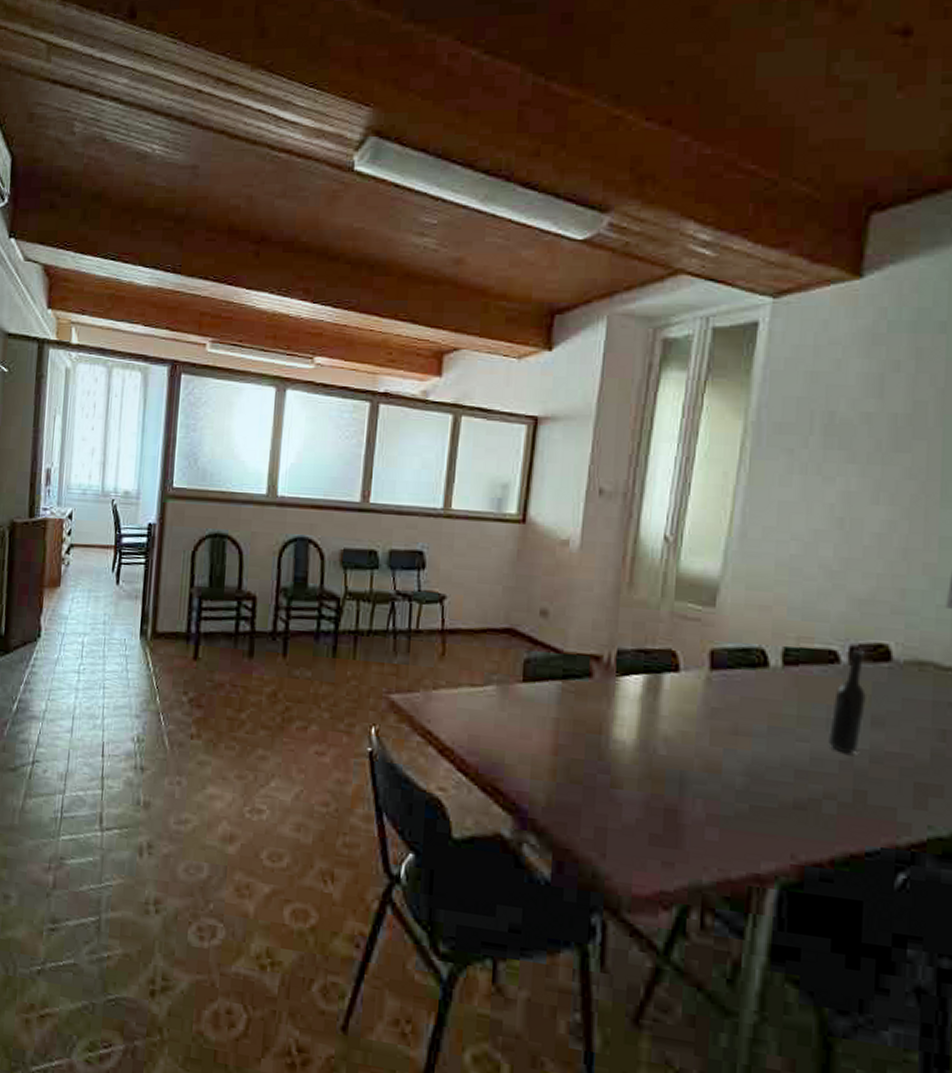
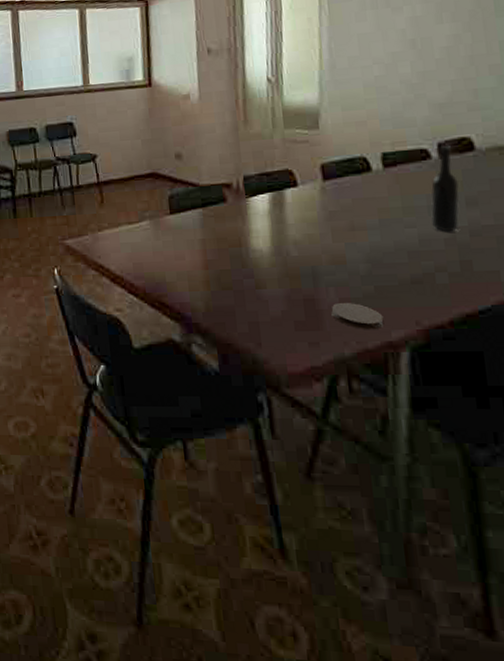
coaster: none [694,819,754,858] -> present [331,303,384,330]

